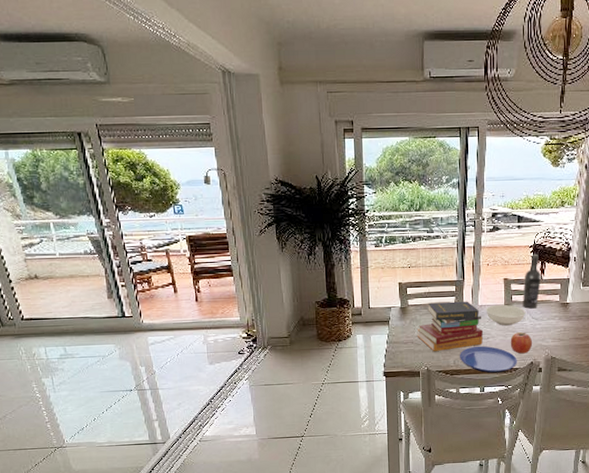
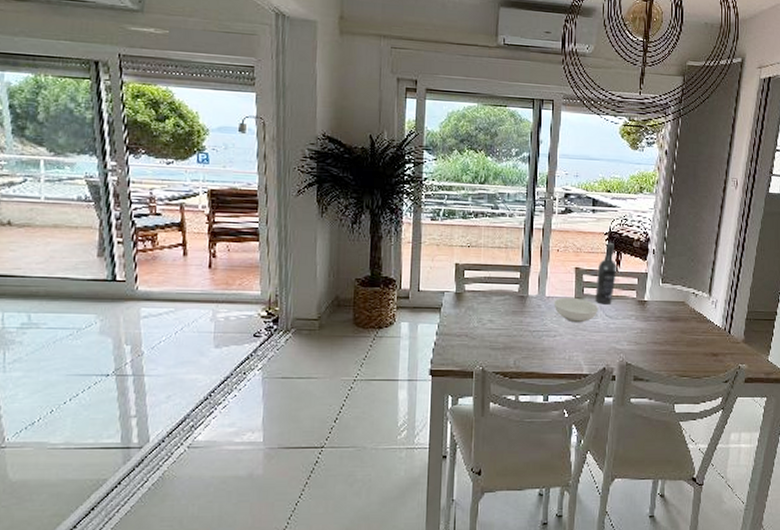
books: present [417,301,484,351] -> none [472,289,550,348]
plate: present [460,346,517,374] -> none [521,344,587,379]
fruit: present [510,332,533,354] -> none [580,331,606,357]

